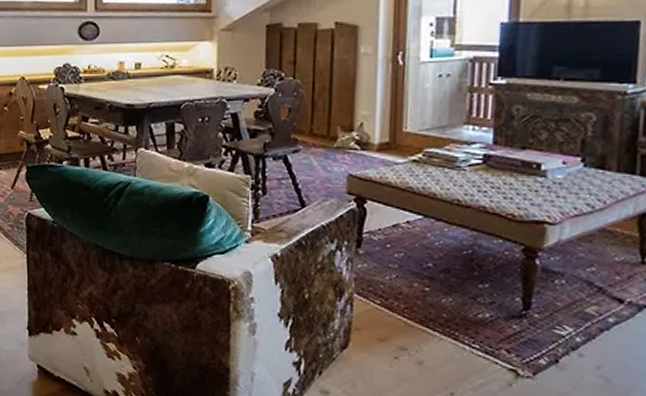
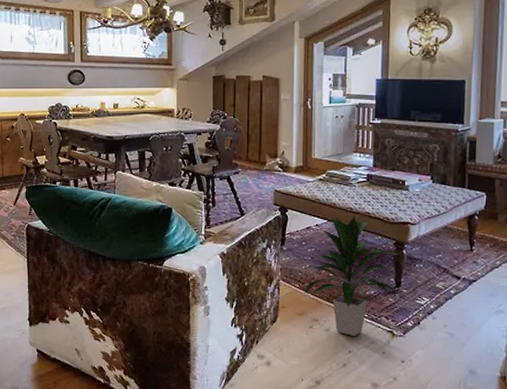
indoor plant: none [388,211,530,373] -> present [304,216,400,336]

